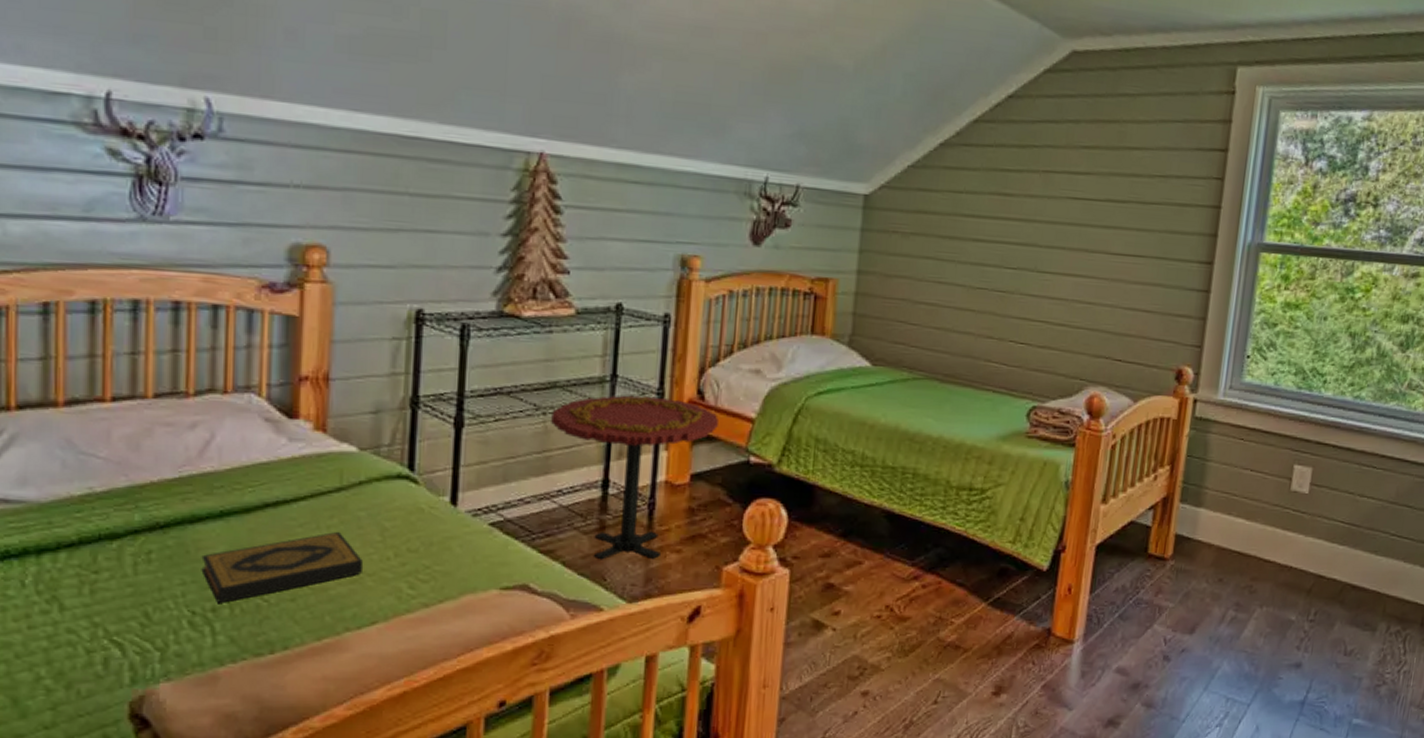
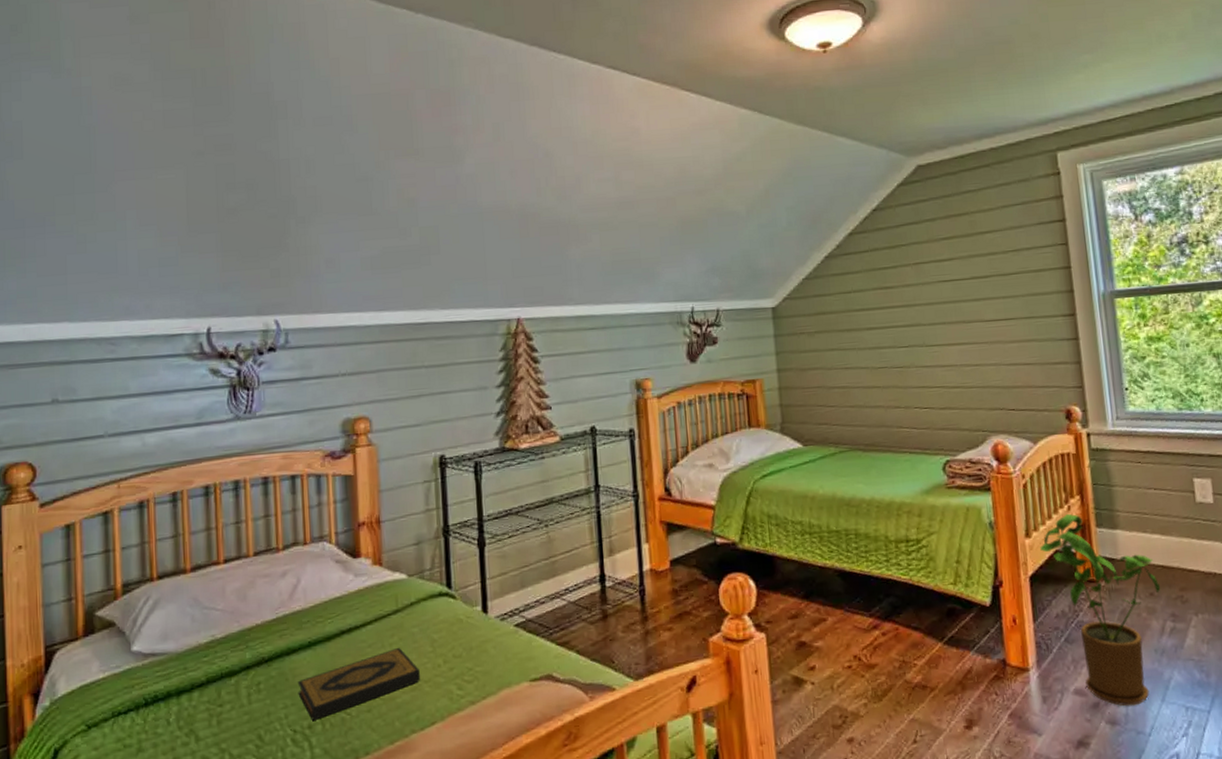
side table: present [551,395,719,560] -> none [552,498,686,645]
house plant: none [1114,484,1232,691] -> present [1040,514,1161,707]

